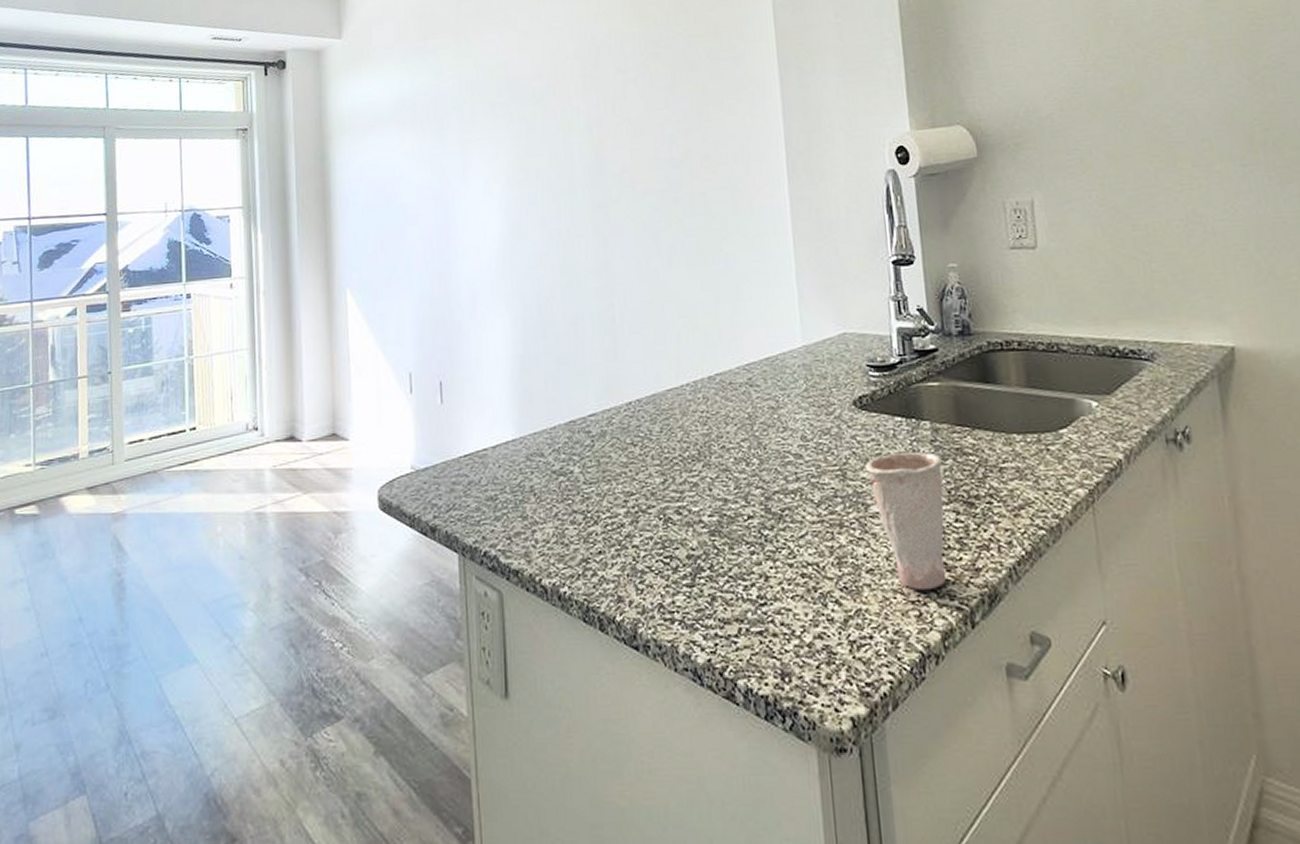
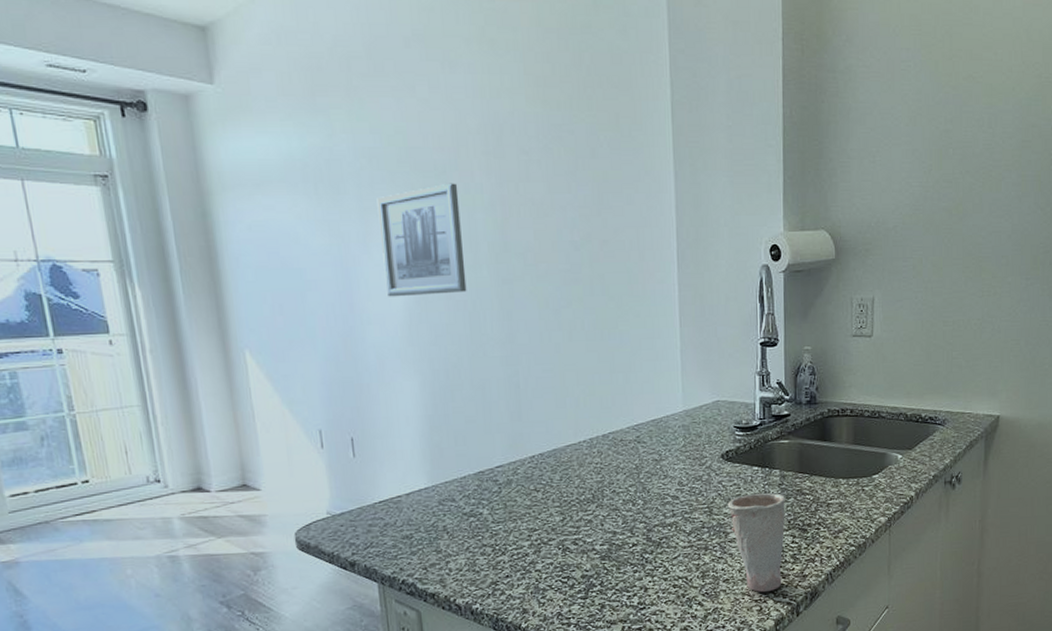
wall art: none [477,108,561,228] -> present [376,183,467,297]

